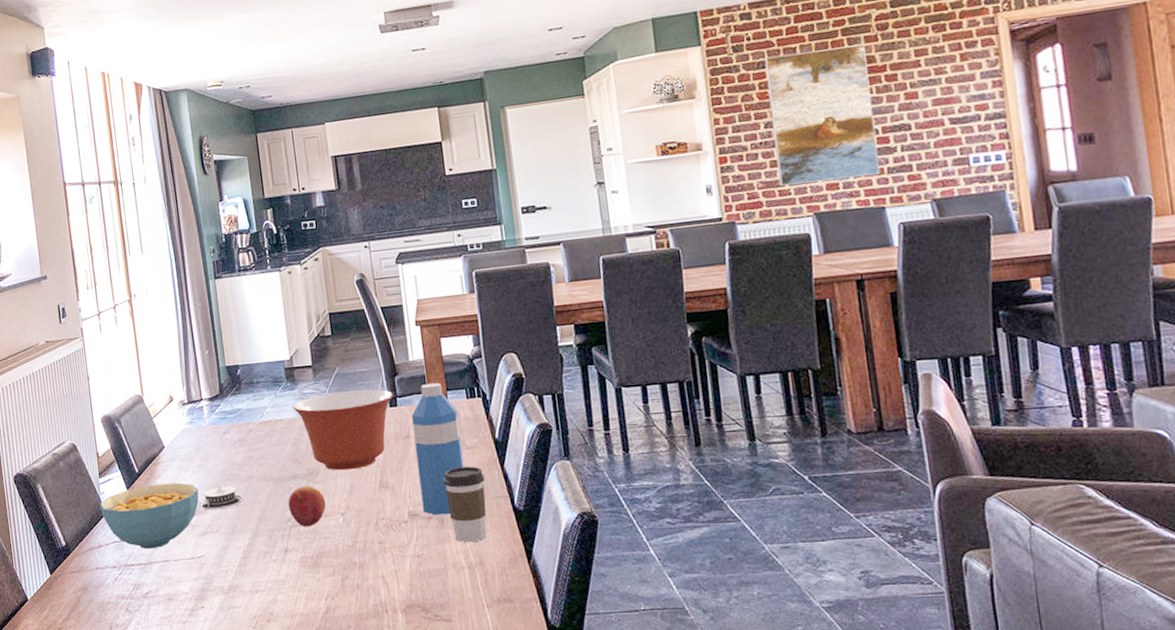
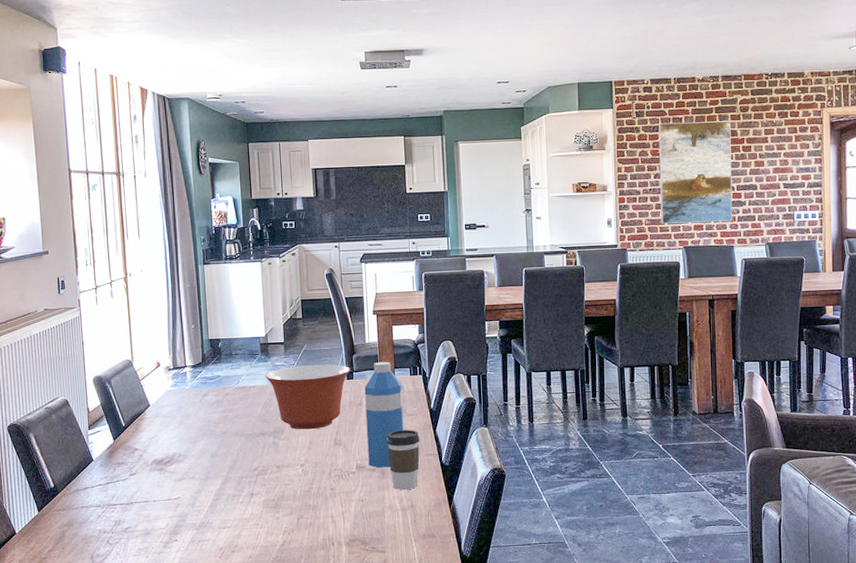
cereal bowl: present [99,482,199,550] -> none [87,436,179,492]
architectural model: present [199,485,244,511] -> none [178,438,218,460]
fruit: present [288,486,326,527] -> none [256,442,288,476]

